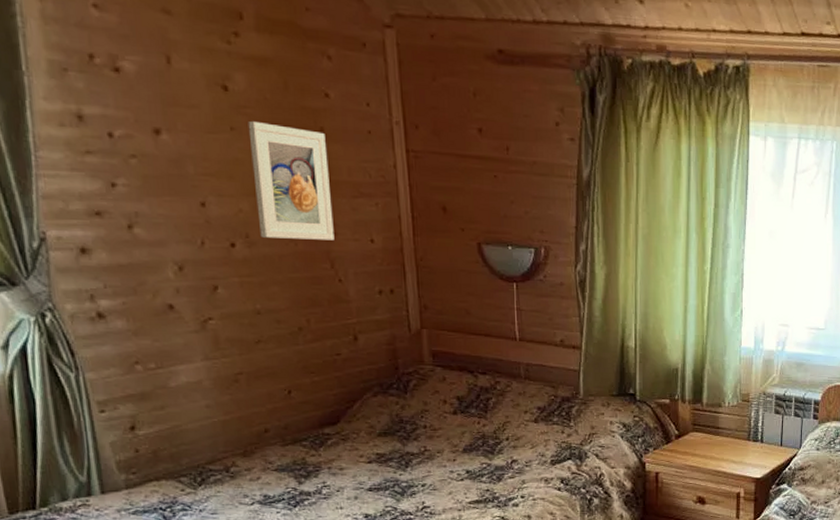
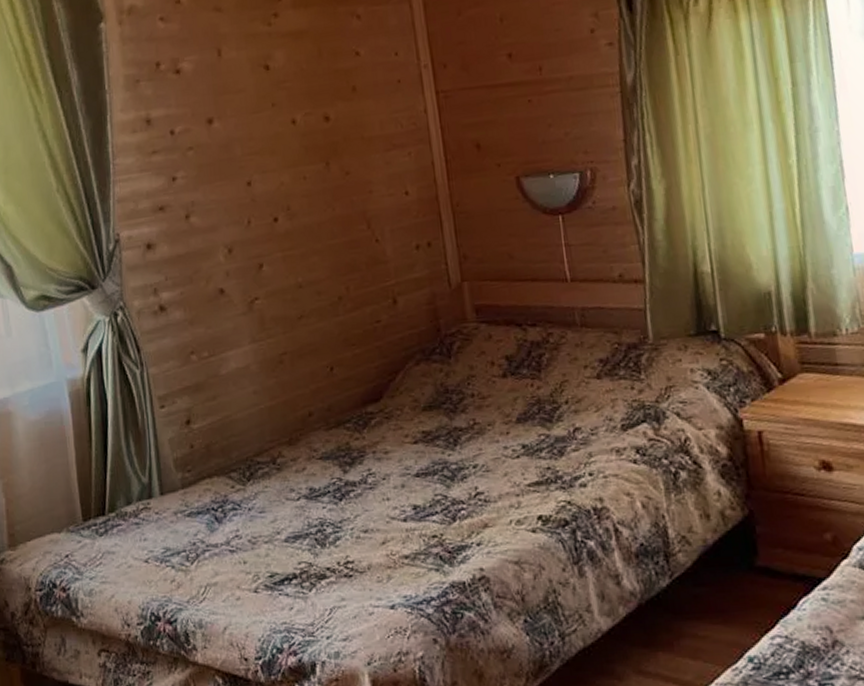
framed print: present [248,121,335,241] -> none [287,91,370,208]

